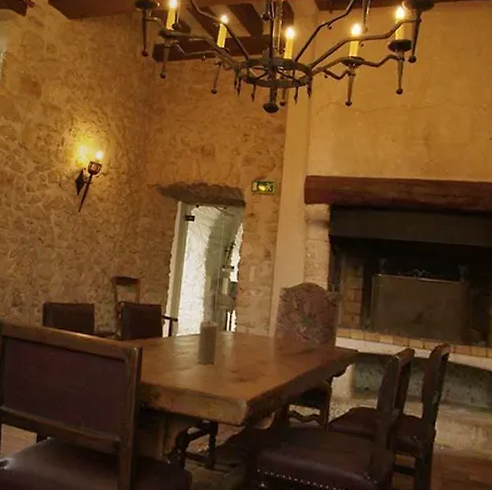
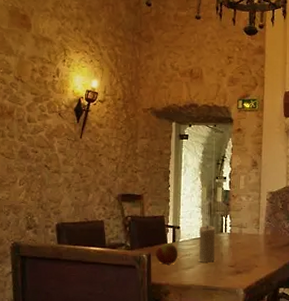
apple: none [147,337,174,362] -> present [155,244,178,265]

